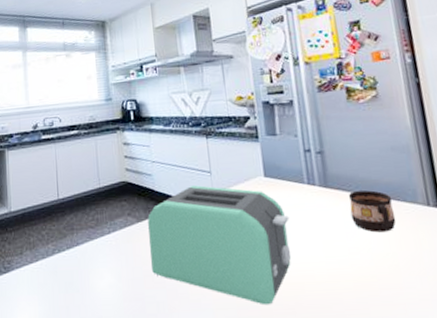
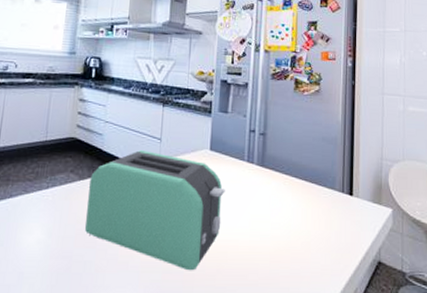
cup: present [349,190,397,233] -> none [279,173,315,212]

